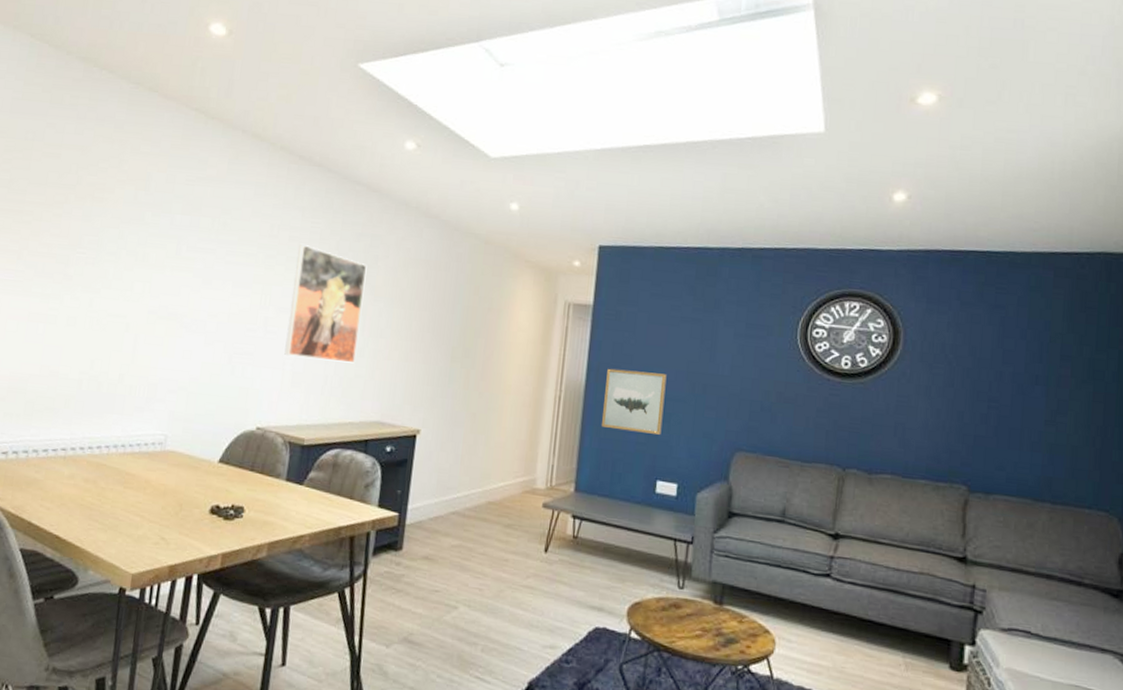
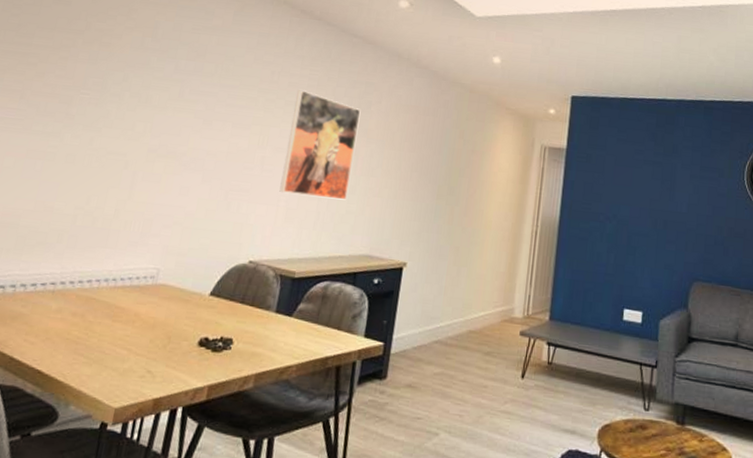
wall art: present [602,368,667,435] -> none [574,205,632,266]

